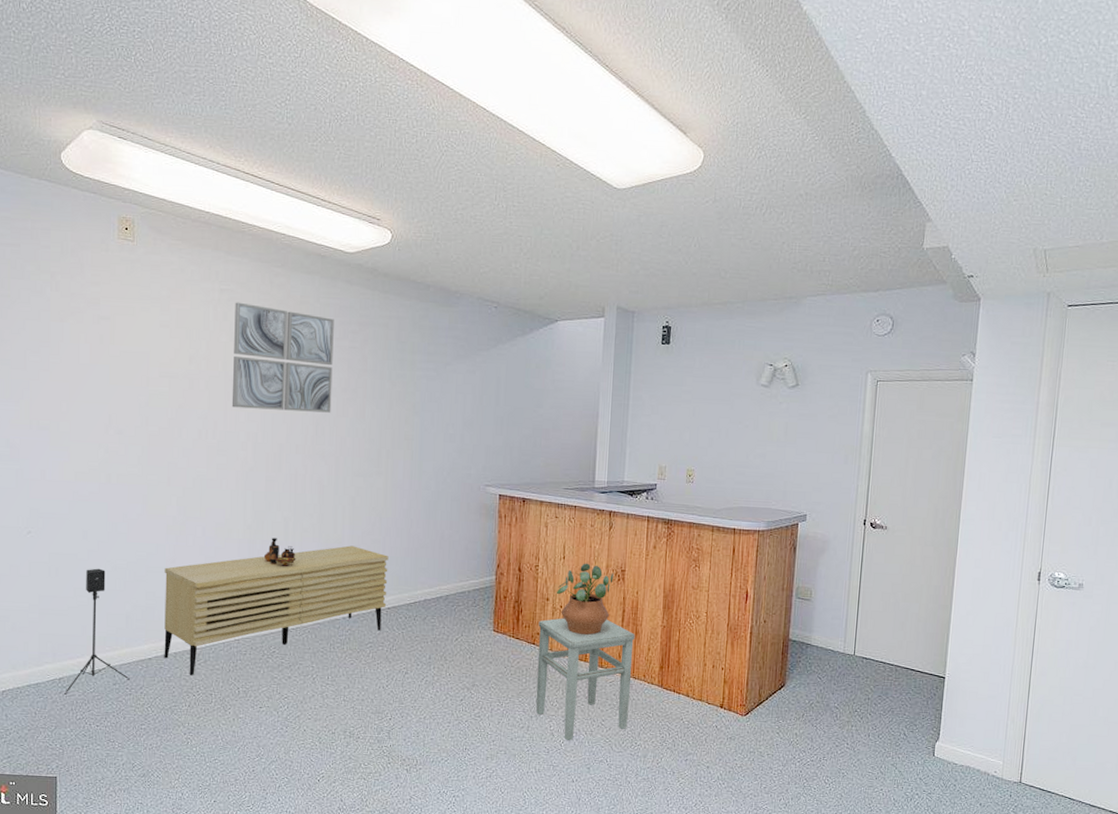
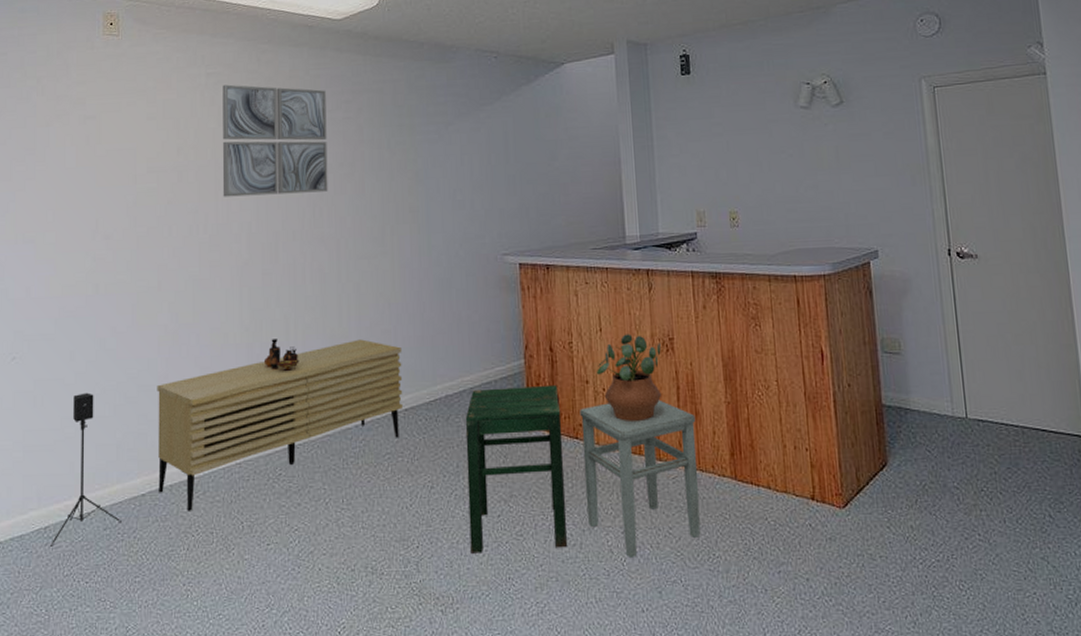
stool: none [435,597,523,729] -> present [465,384,567,554]

